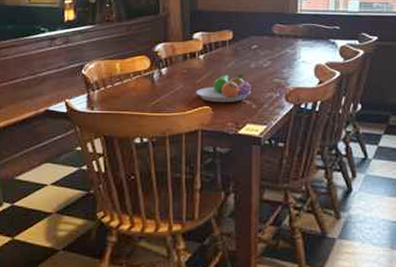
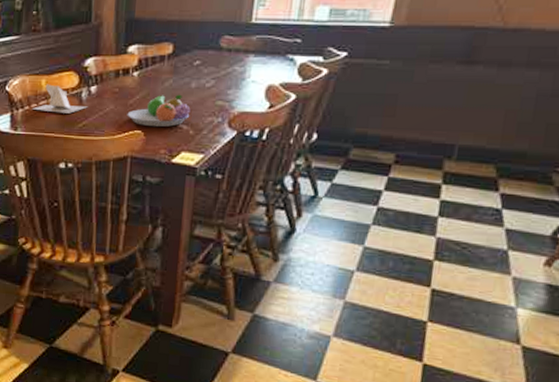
napkin holder: none [107,67,160,93] -> present [32,84,89,114]

